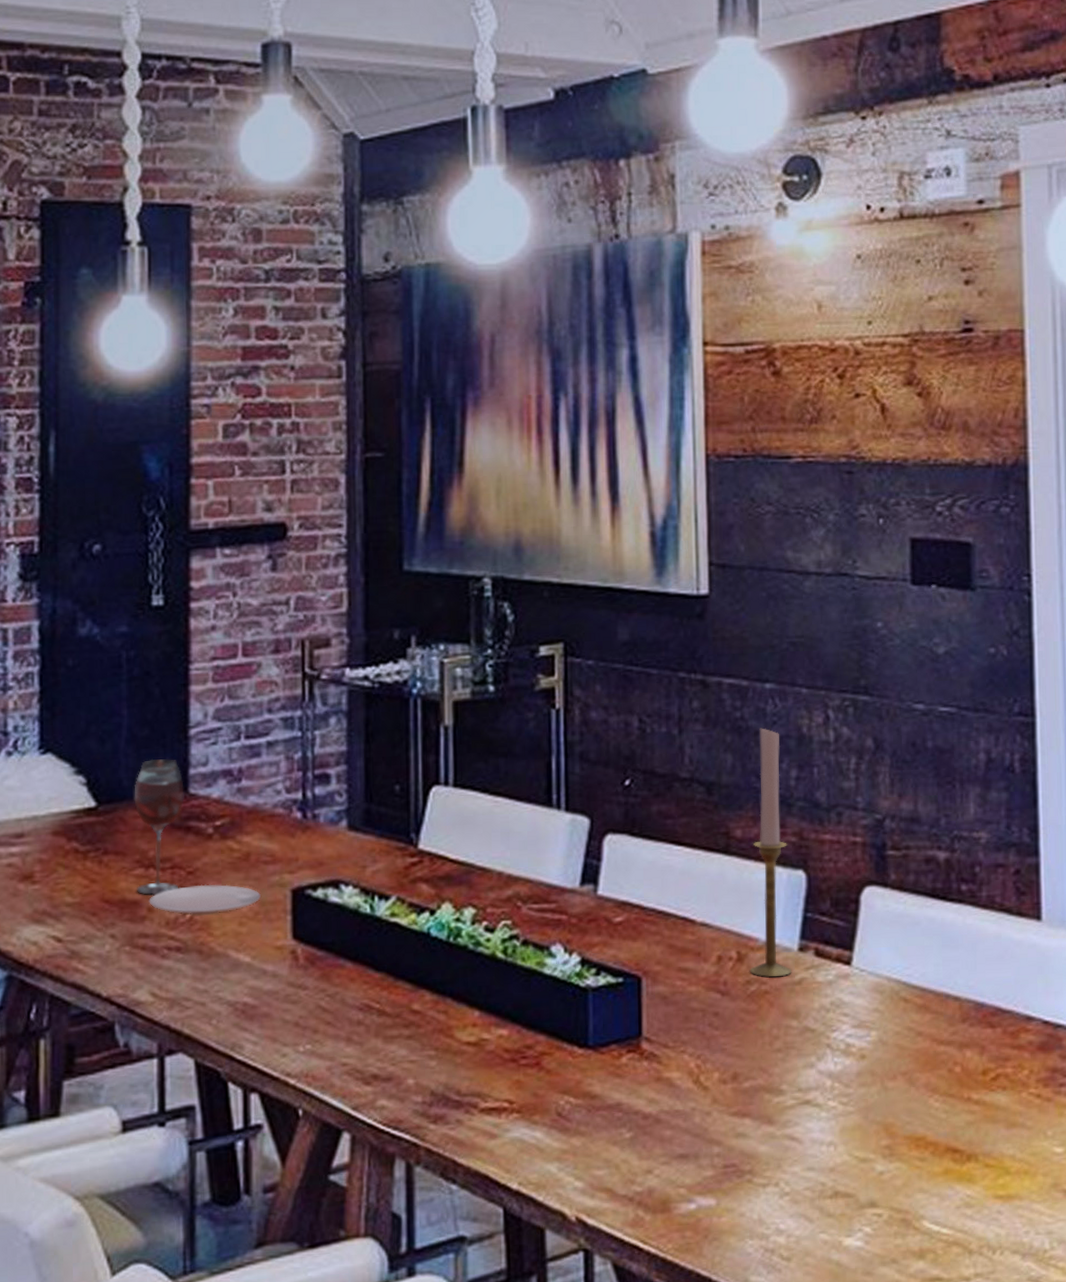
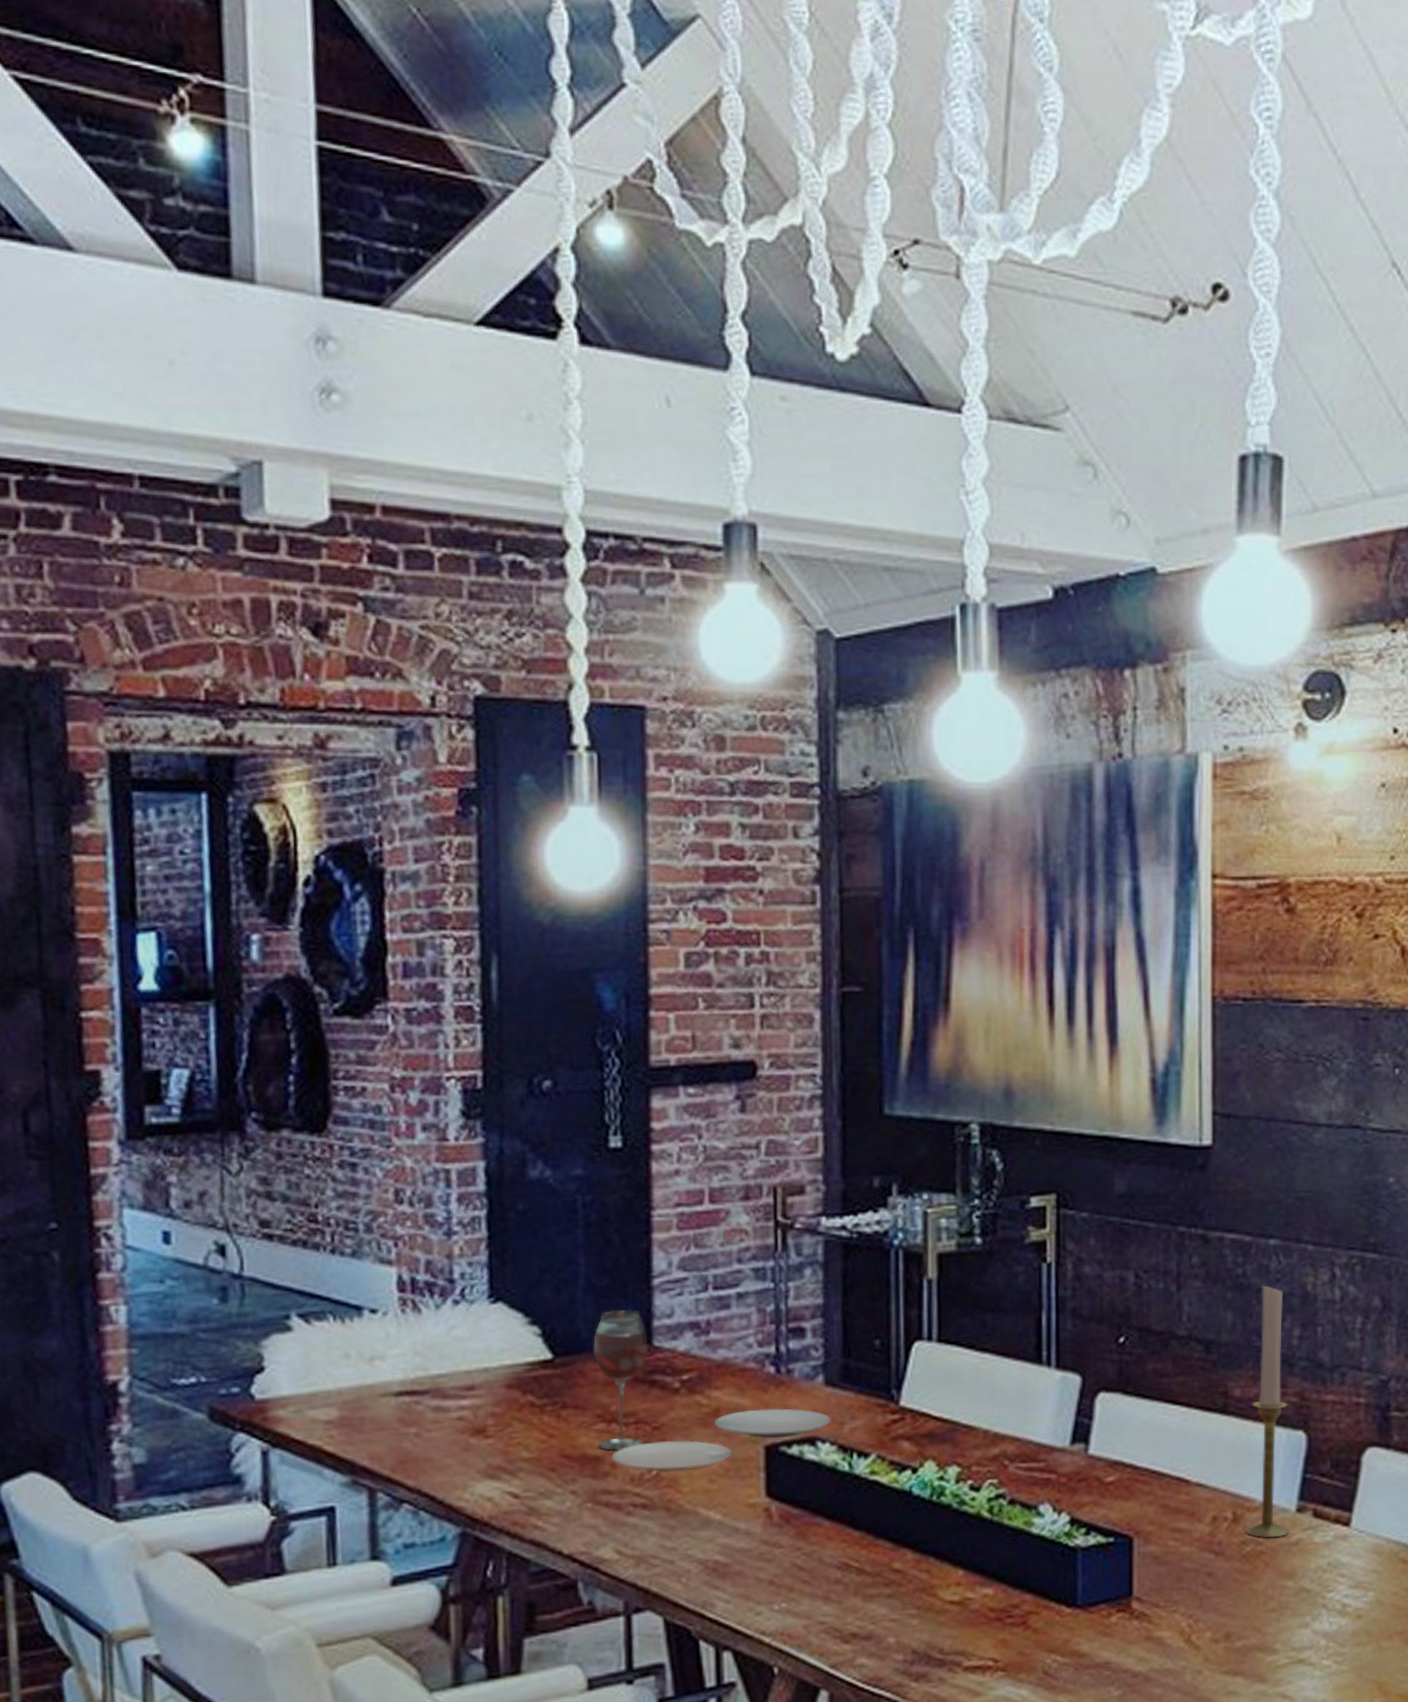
plate: none [244,852,354,883] -> present [714,1408,831,1439]

